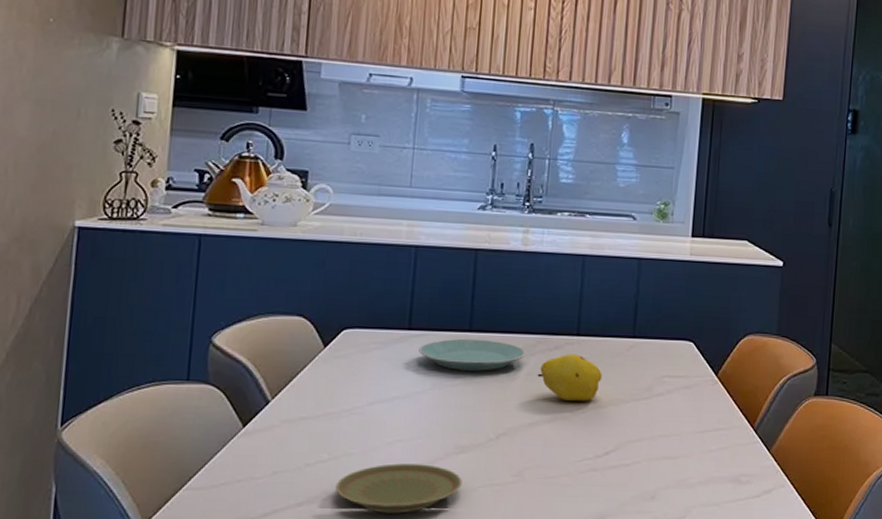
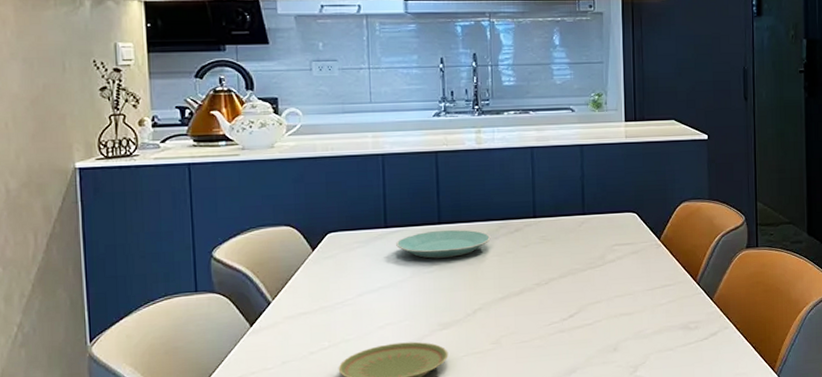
fruit: present [537,354,602,402] -> none [502,234,560,276]

